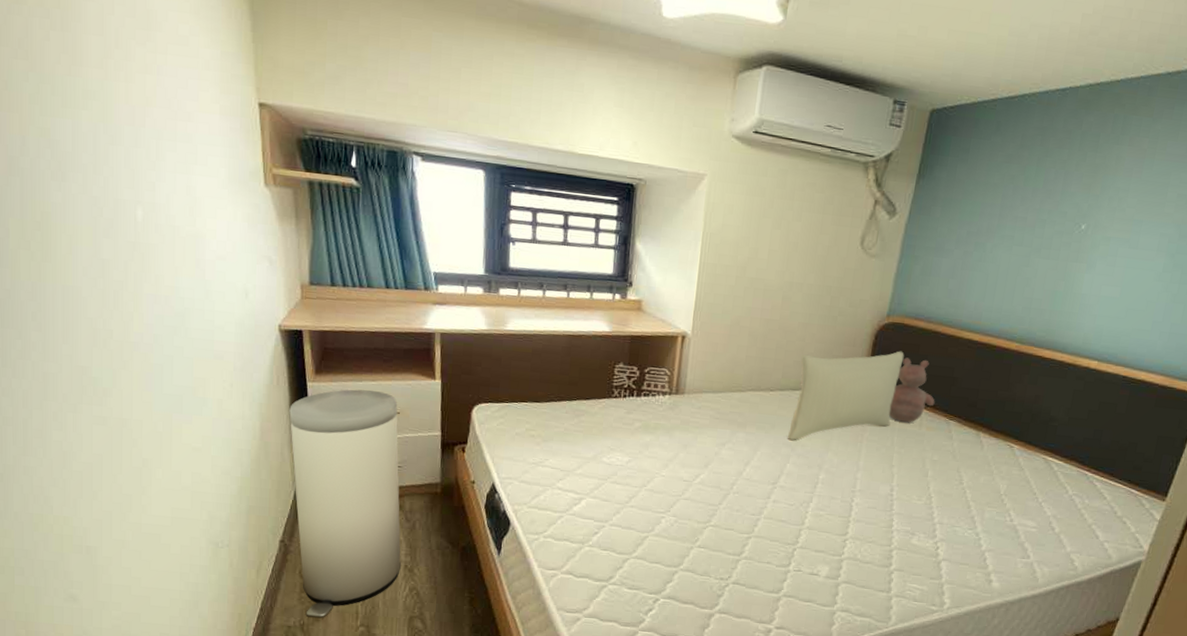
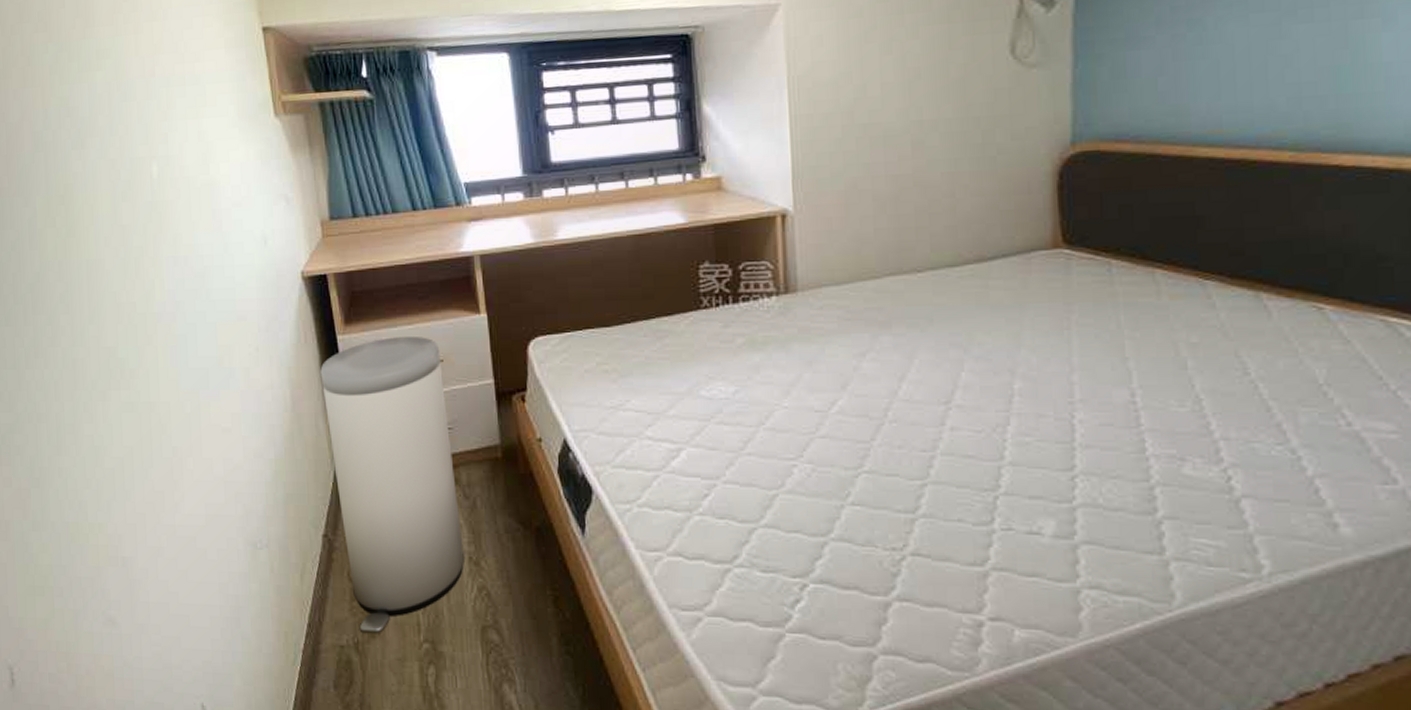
pillow: present [788,351,904,441] -> none [955,190,1110,339]
stuffed animal: present [888,357,935,422] -> none [1102,196,1175,291]

